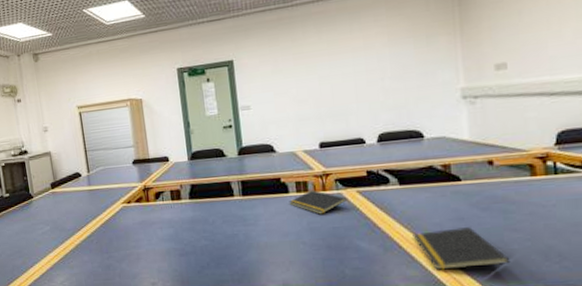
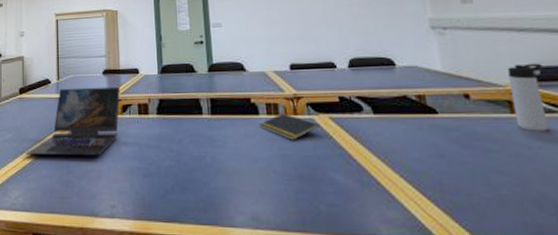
laptop: none [65,175,153,245] -> present [26,86,121,156]
notepad: present [413,227,511,270] -> none [391,166,501,214]
thermos bottle: none [532,126,568,192] -> present [507,63,550,131]

